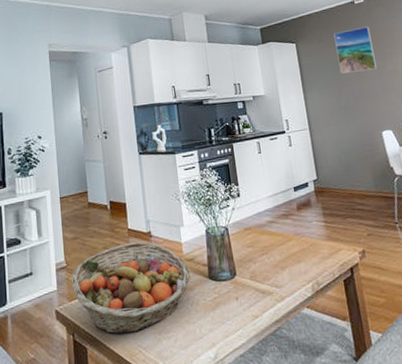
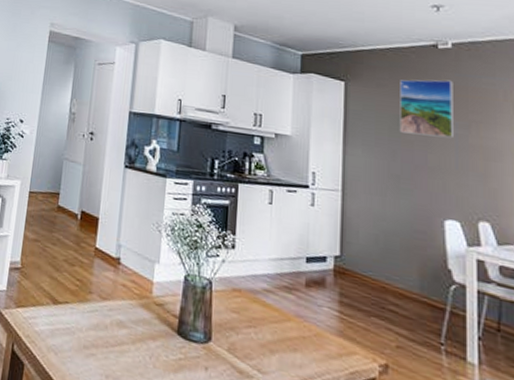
fruit basket: present [72,241,191,335] -> none [22,261,156,367]

